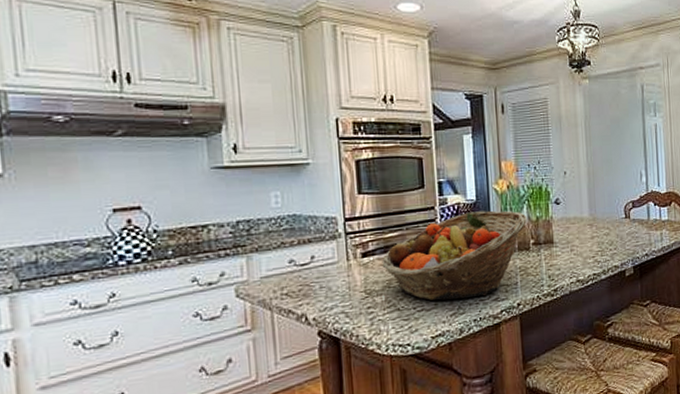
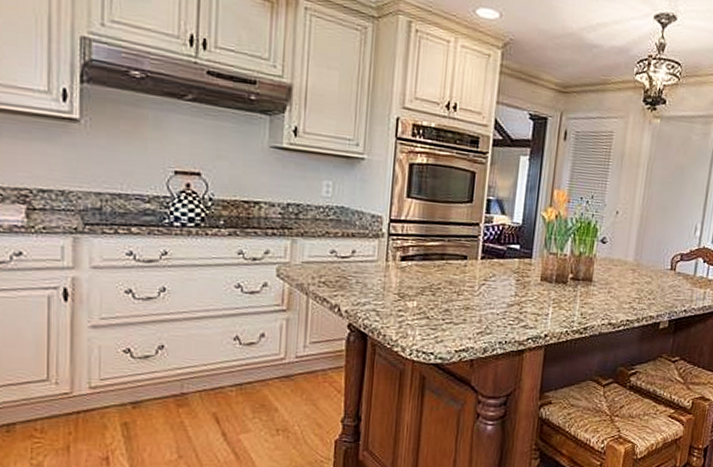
fruit basket: present [382,210,528,301] -> none [418,234,571,320]

